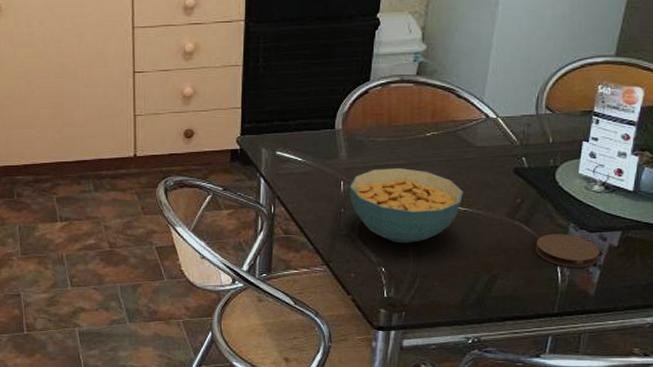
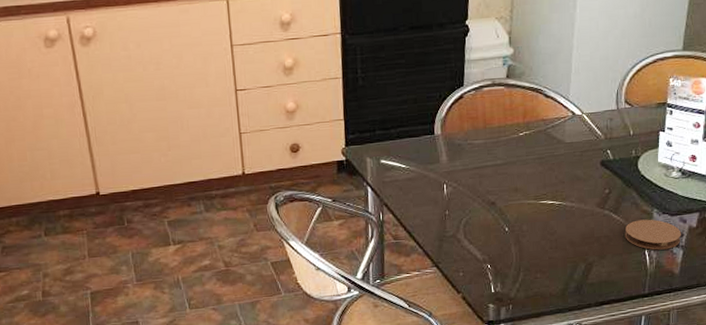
cereal bowl: present [349,168,463,244] -> none [452,168,557,240]

